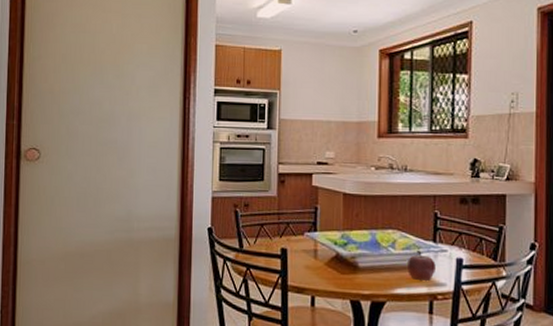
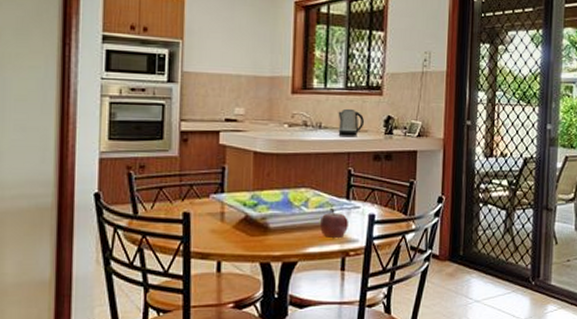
kettle: none [423,151,449,180] -> present [338,108,364,137]

